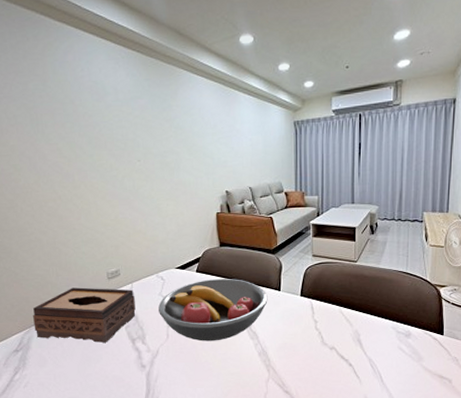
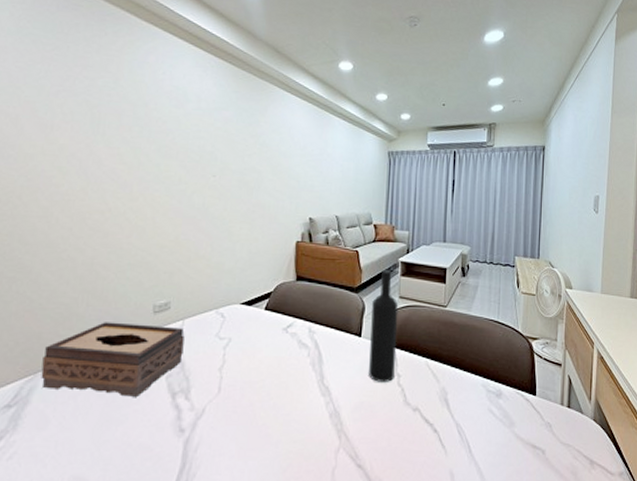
fruit bowl: present [158,279,268,341] -> none [212,319,346,398]
wine bottle: none [288,232,313,327] -> present [369,270,399,382]

